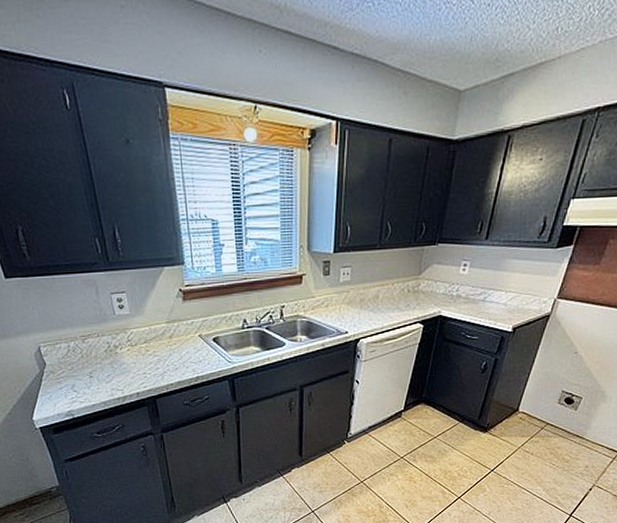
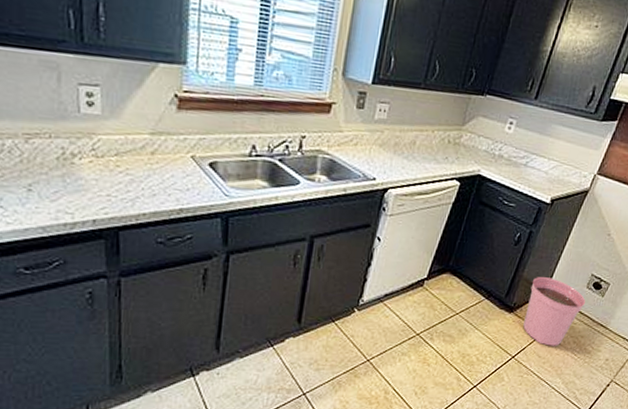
plant pot: none [499,398,558,459] -> present [523,277,585,346]

